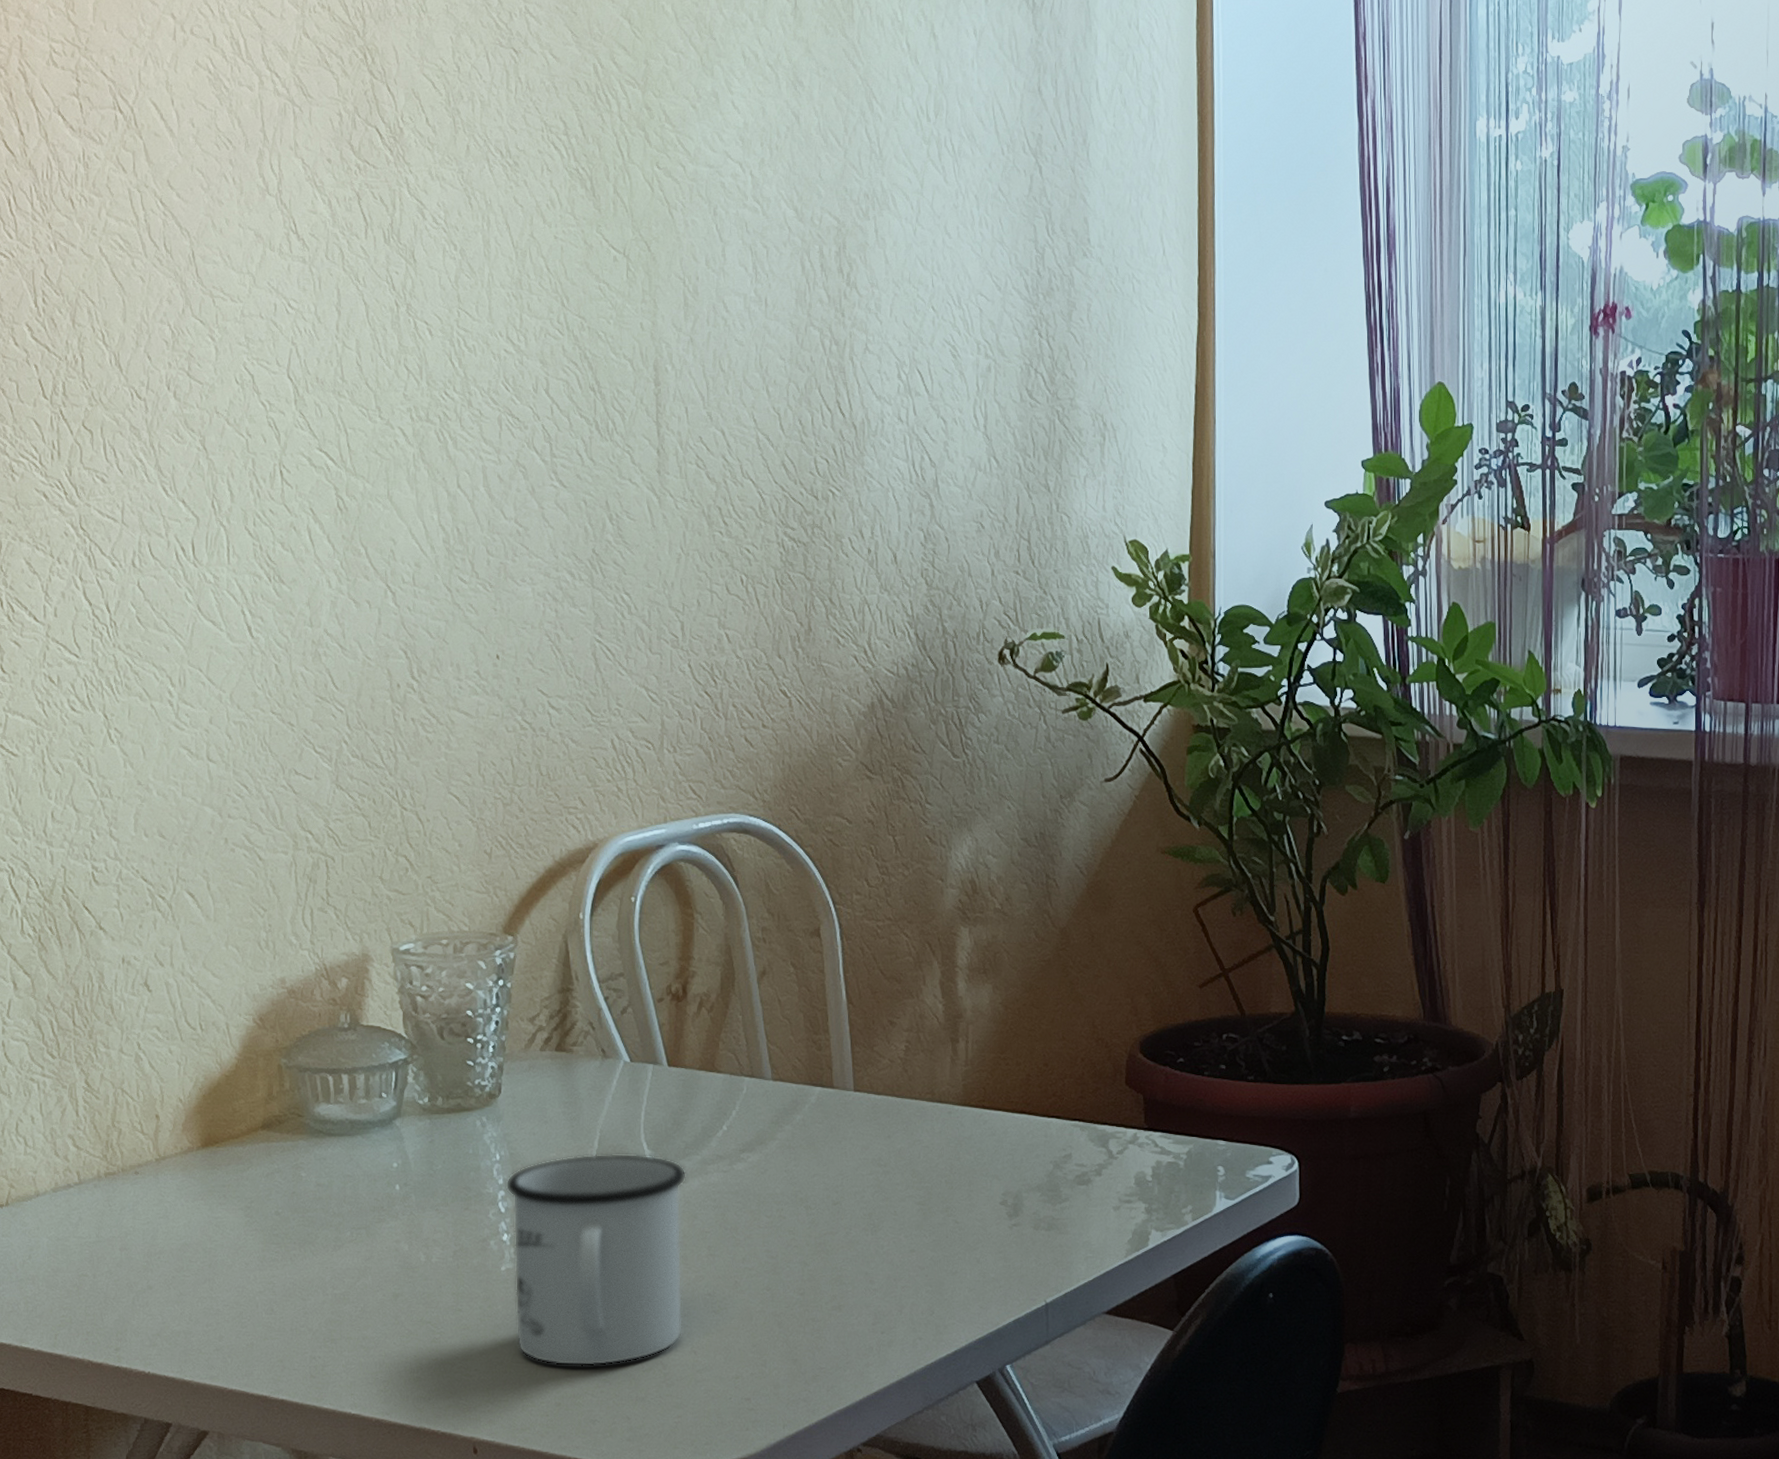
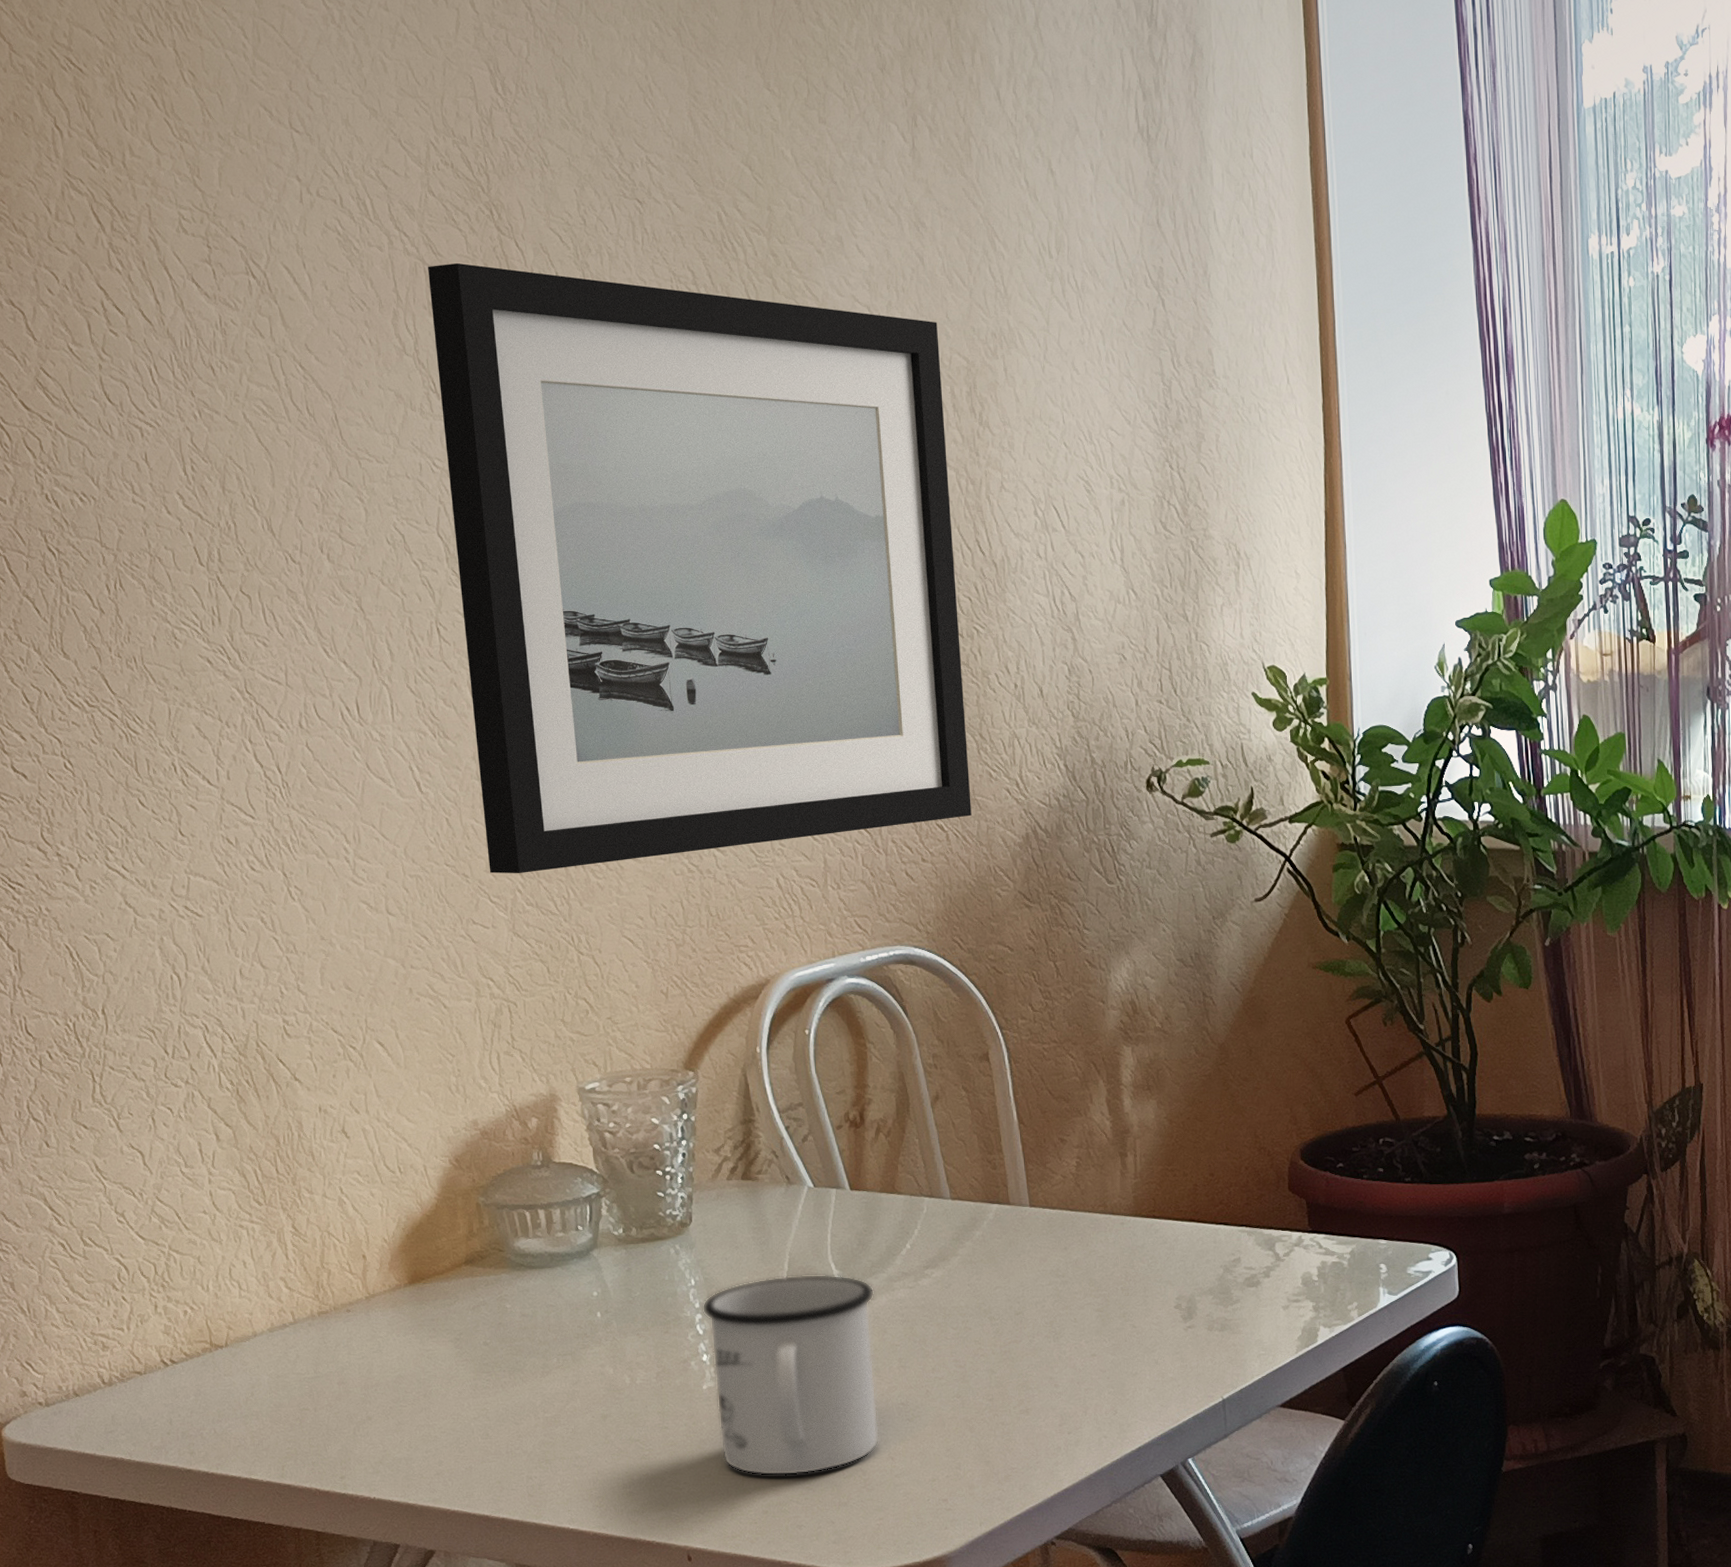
wall art: none [297,105,817,725] -> present [428,263,972,874]

